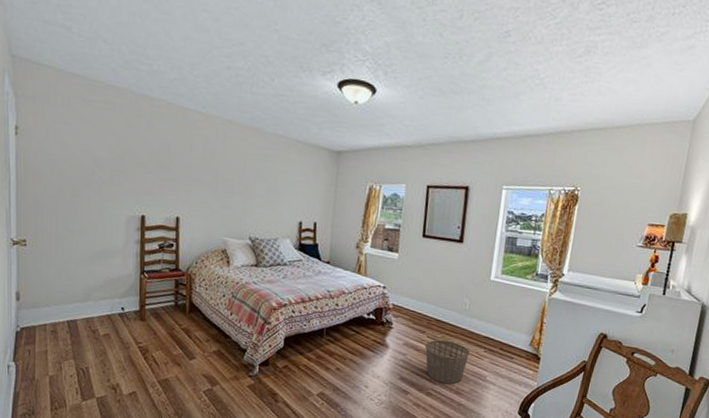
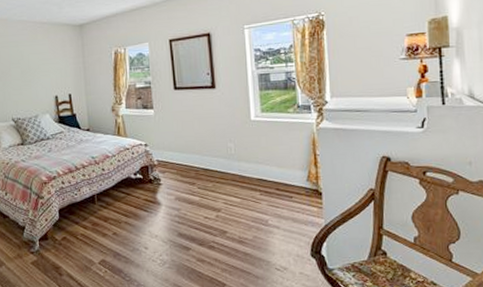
basket: present [425,339,470,385] -> none [197,188,245,234]

